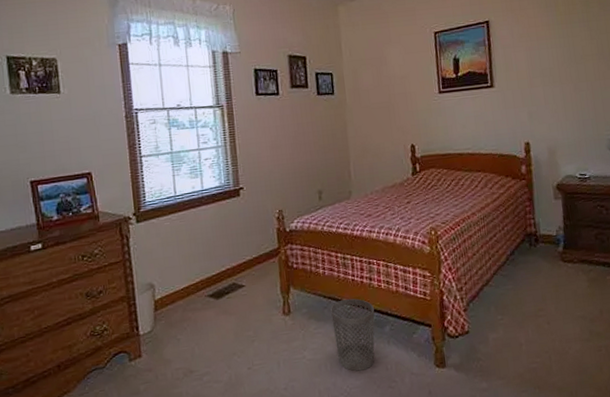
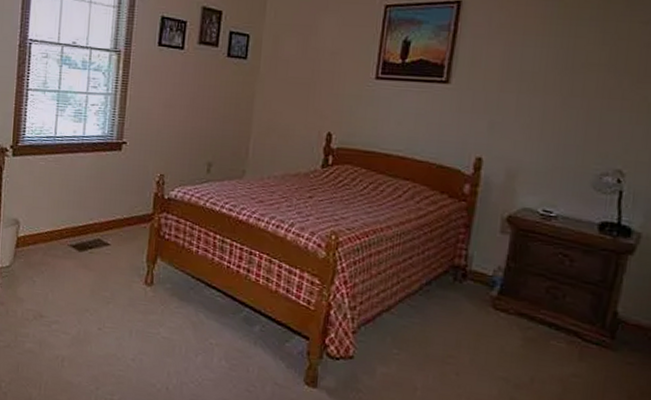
wastebasket: present [330,298,375,372] -> none [195,285,246,365]

